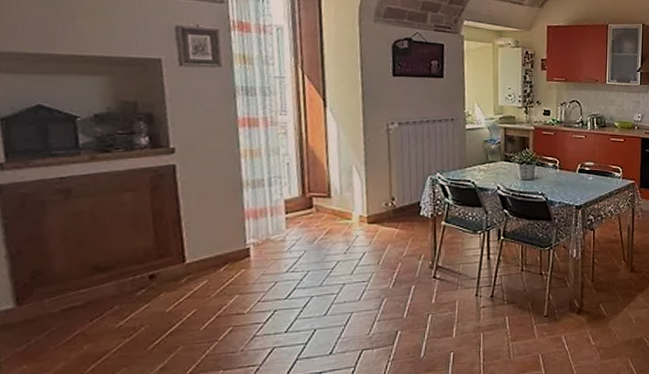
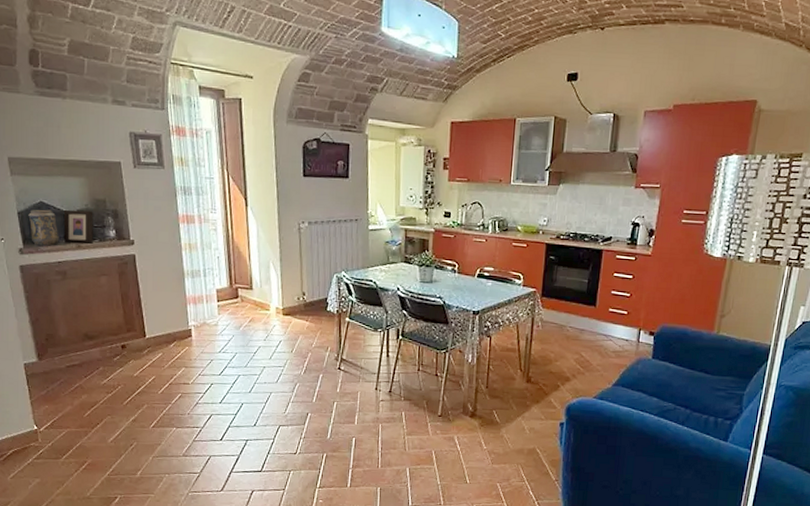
decorative vase: none [17,114,64,160] -> present [28,209,59,247]
picture frame: none [71,114,118,155] -> present [64,209,93,245]

